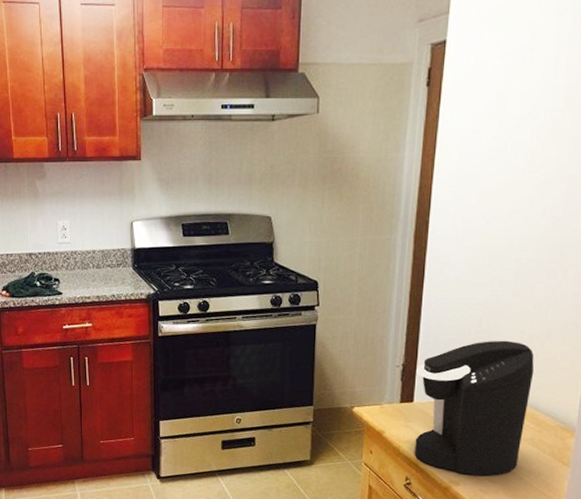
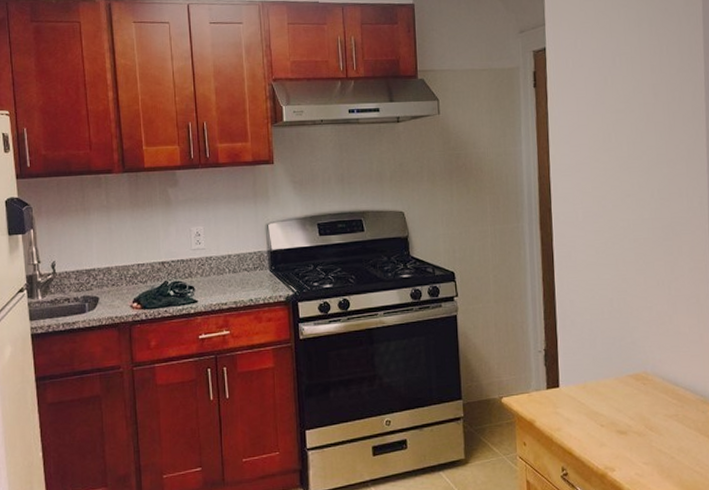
coffee maker: present [414,340,534,476] -> none [558,317,668,459]

